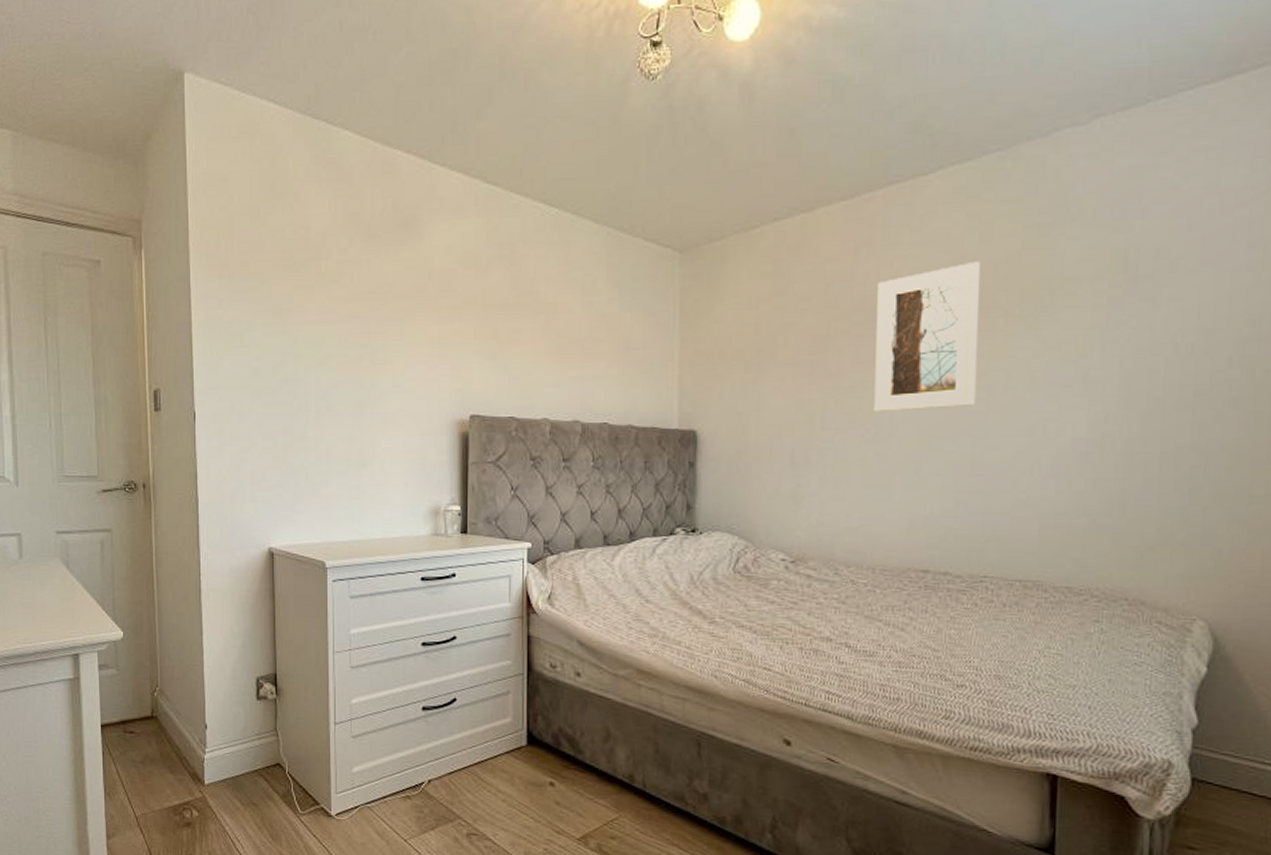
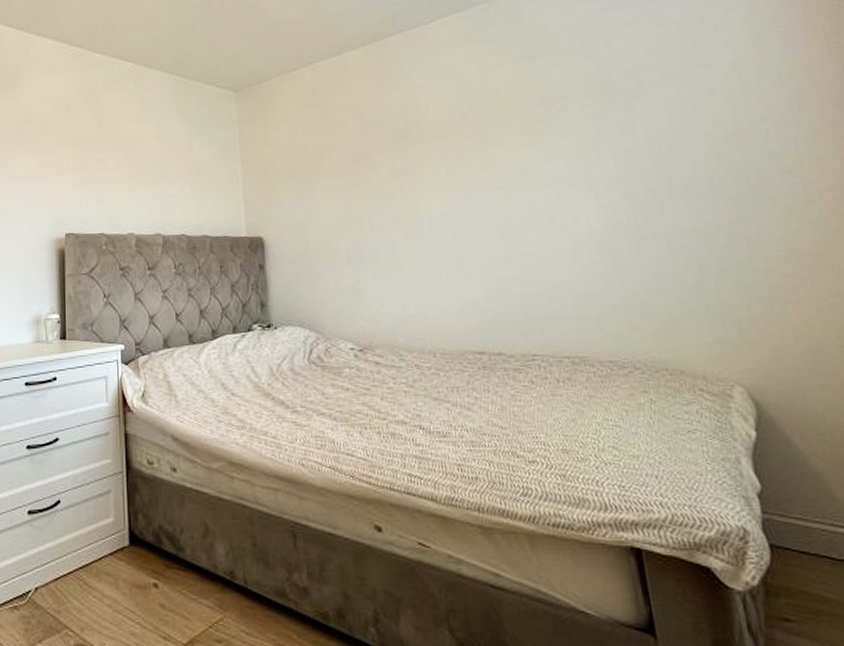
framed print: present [874,260,980,411] -> none [401,87,500,213]

